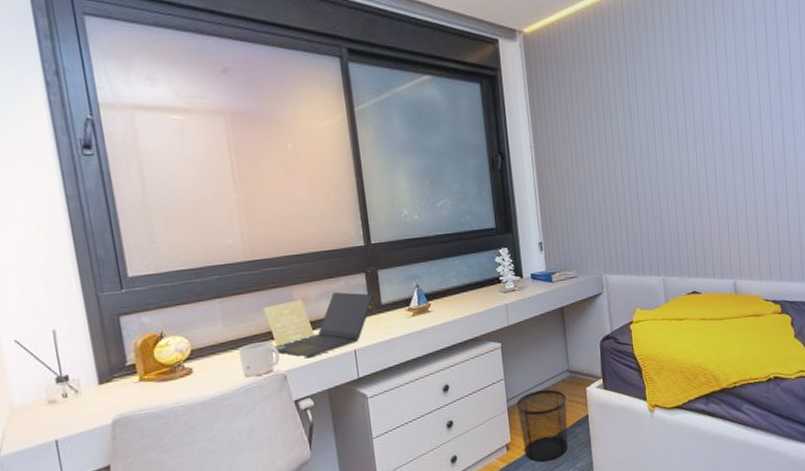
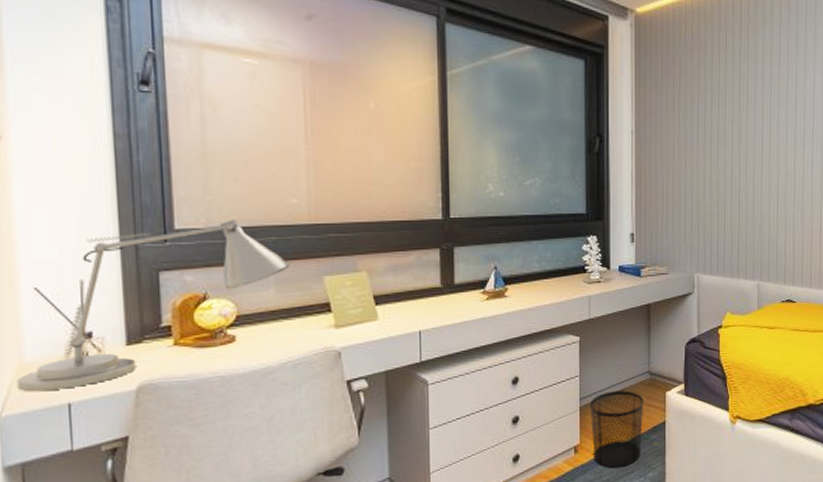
desk lamp: none [8,263,234,433] -> present [16,219,291,392]
mug: present [238,341,280,377] -> none [289,313,335,351]
laptop: present [273,292,375,358] -> none [330,266,448,336]

